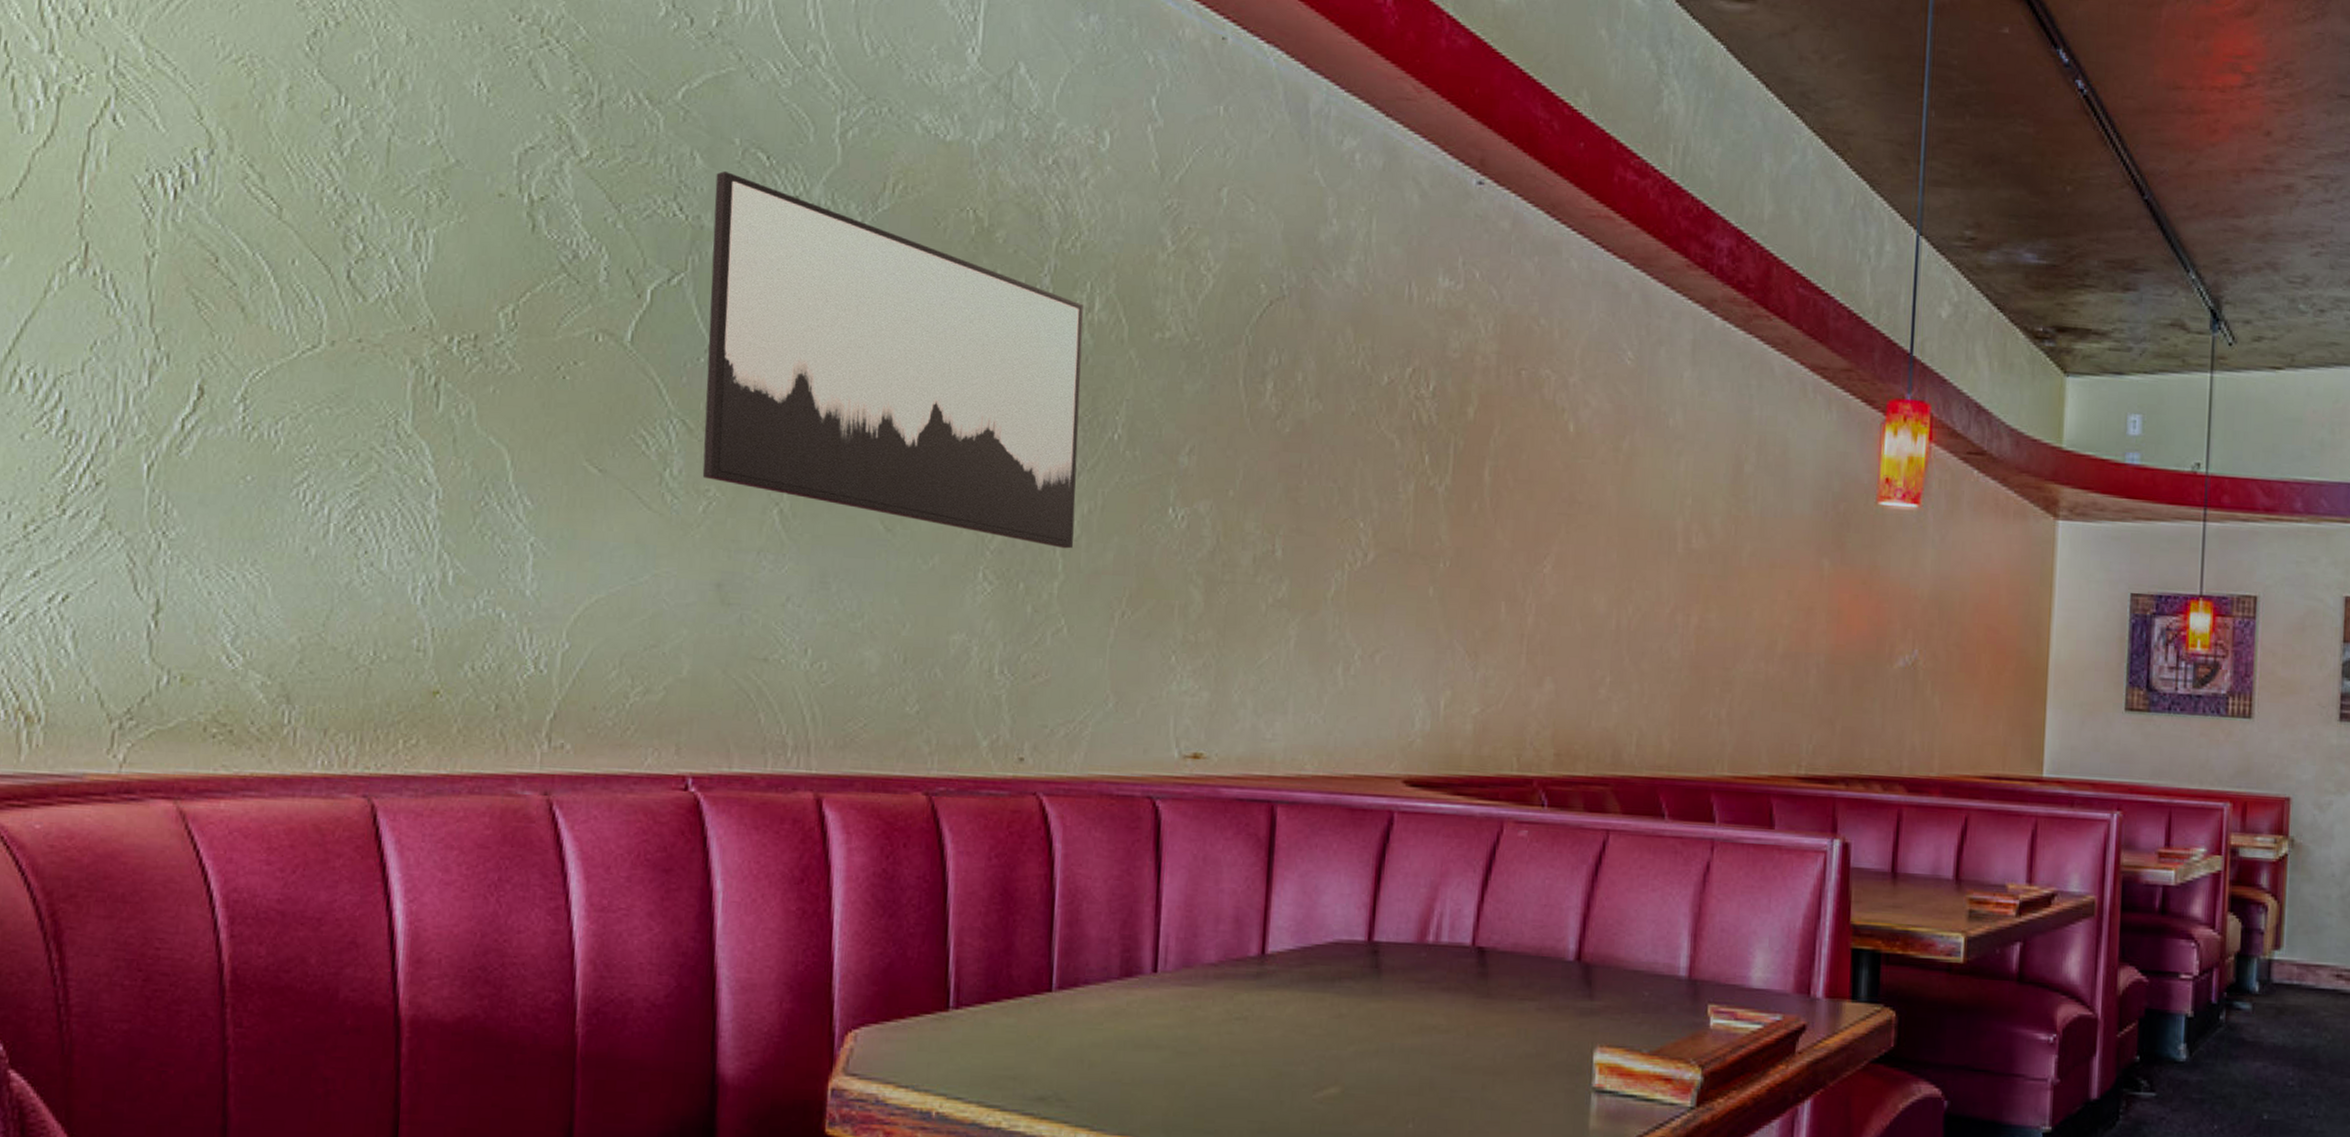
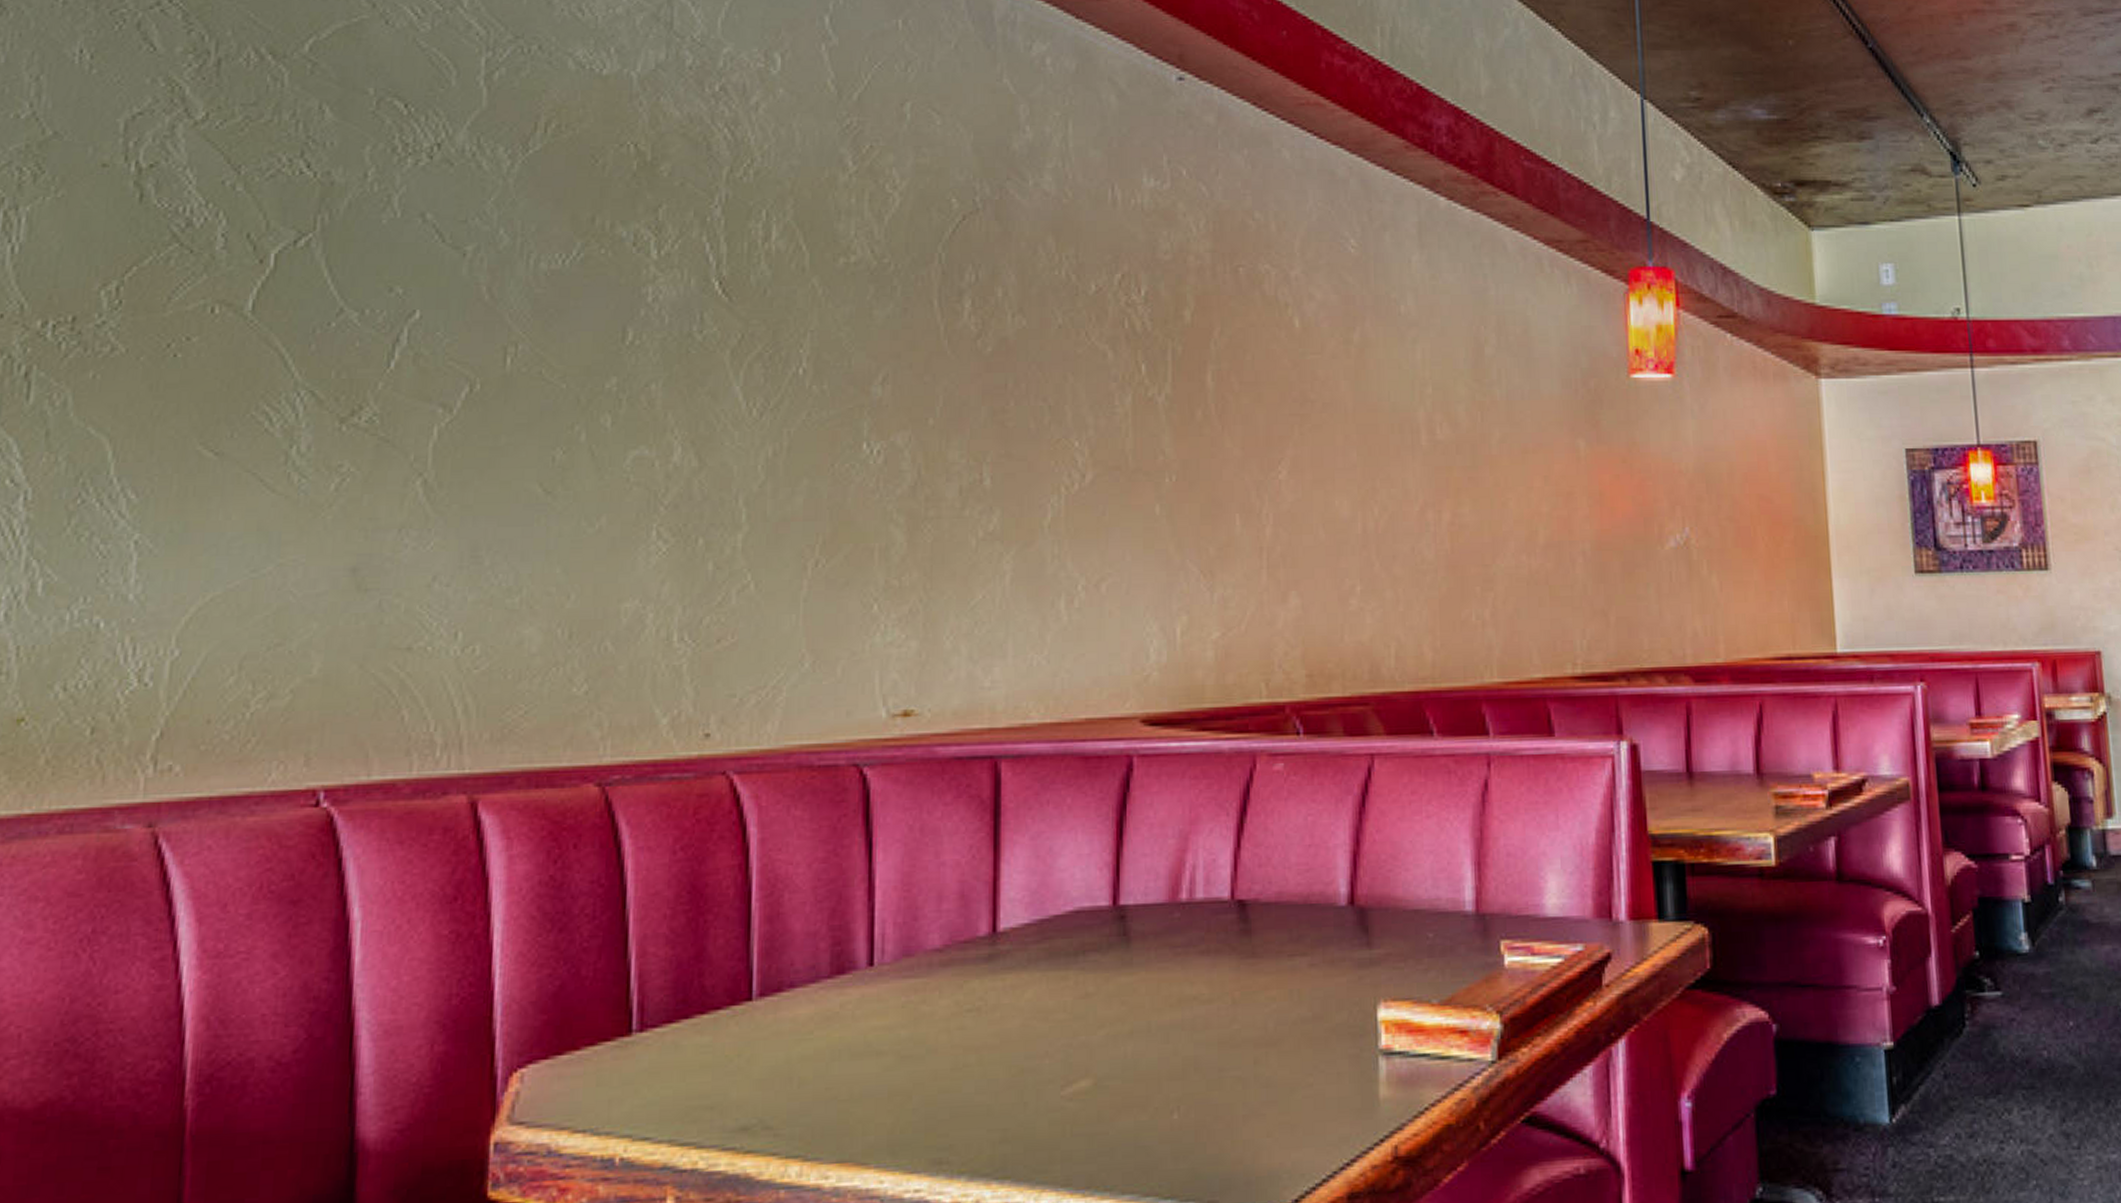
wall art: present [702,170,1084,549] -> none [334,122,760,497]

